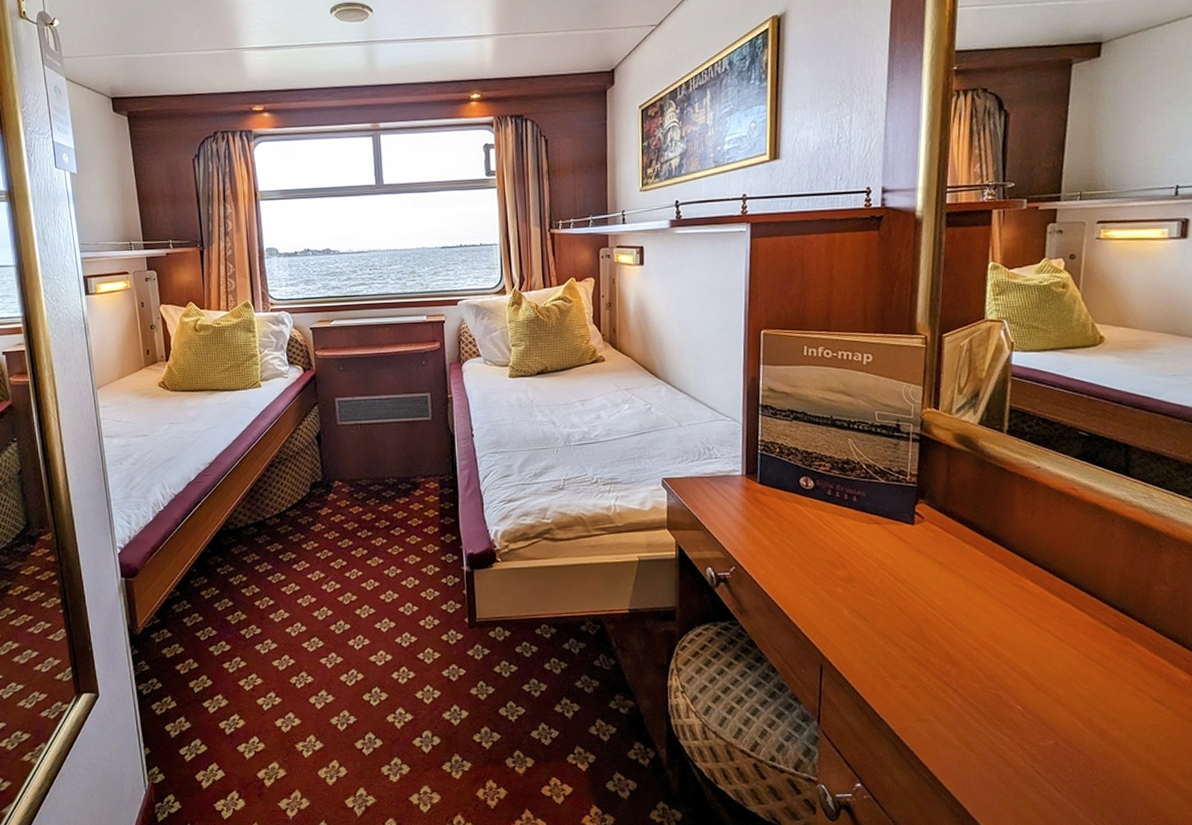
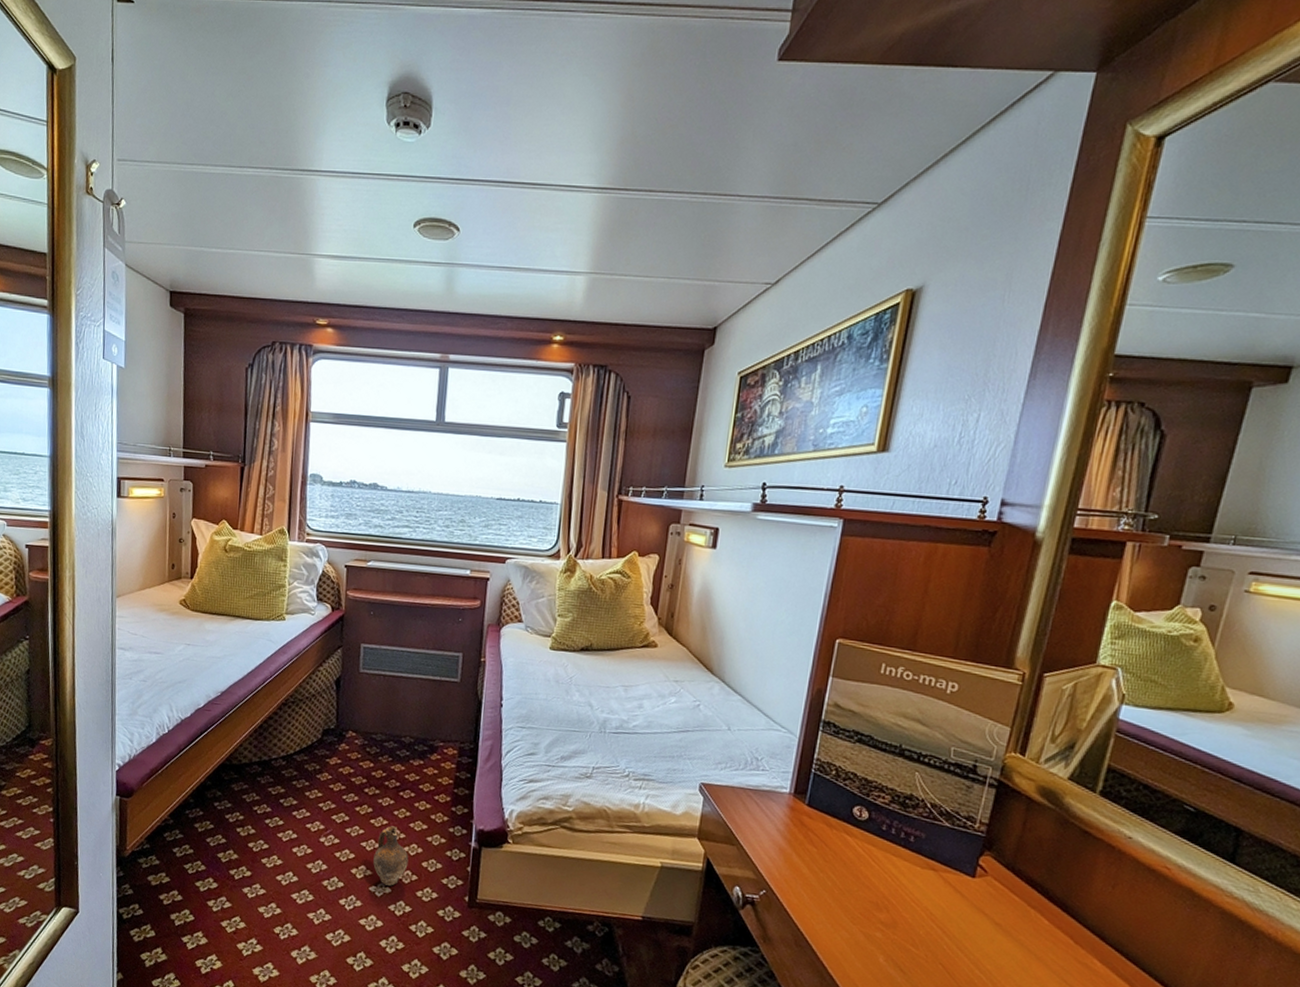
ceramic jug: none [375,563,408,620] -> present [373,826,409,886]

